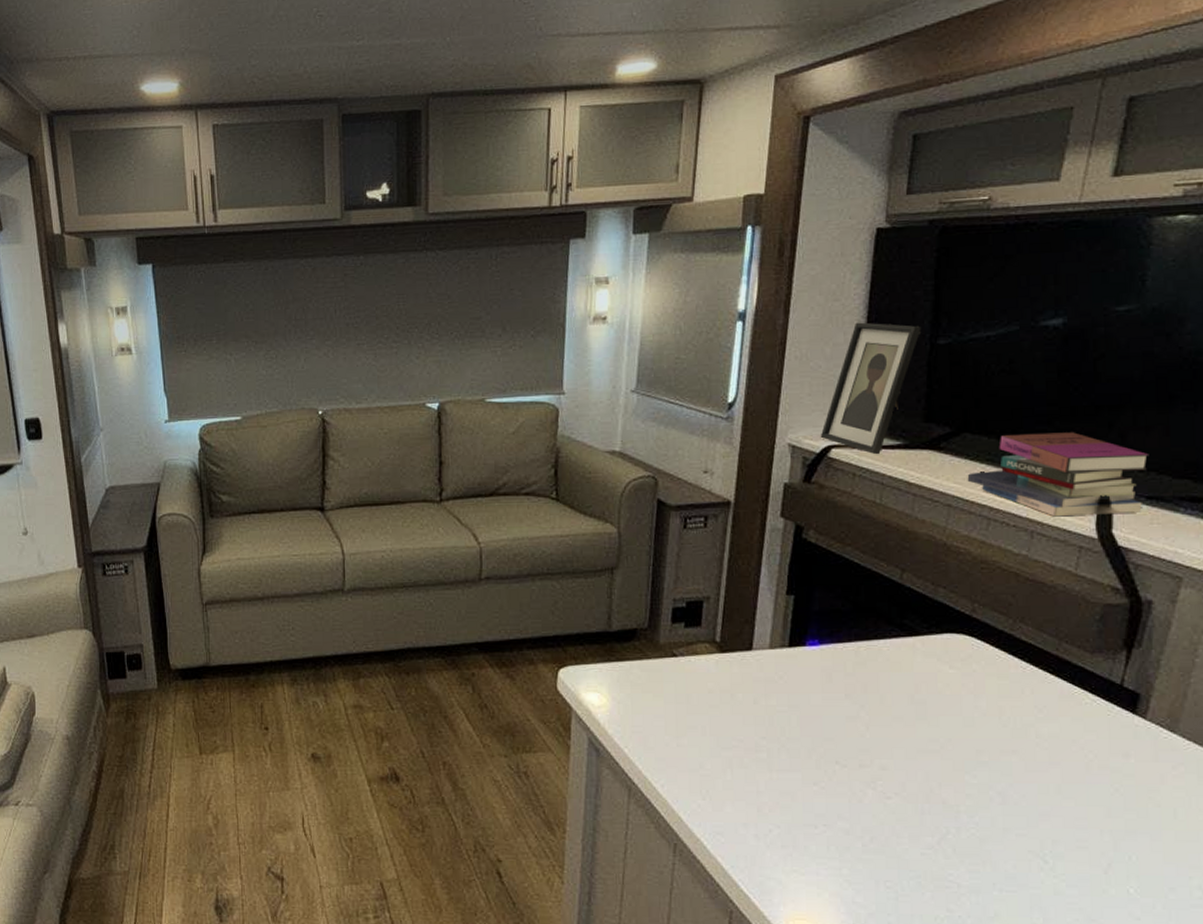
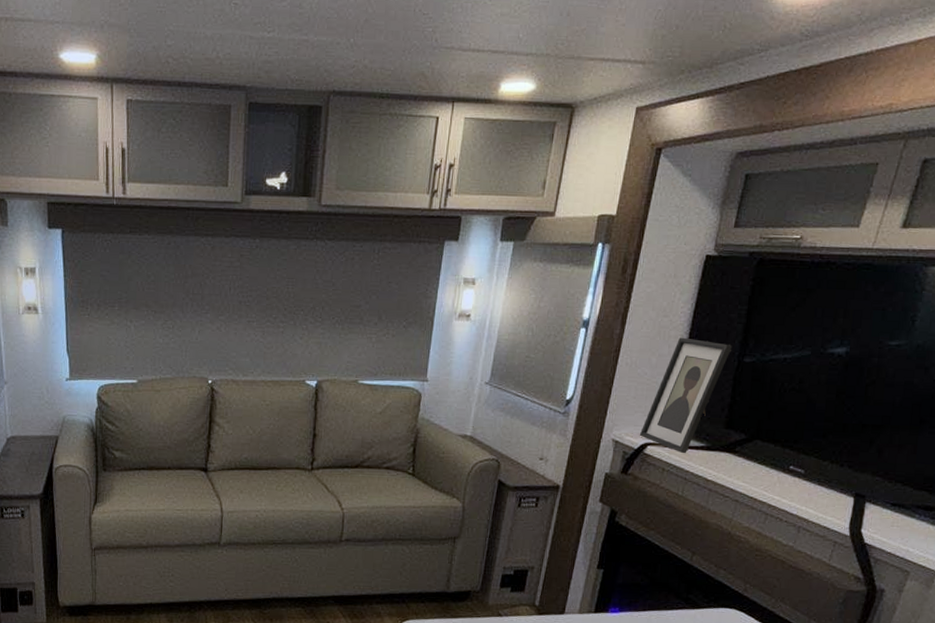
books: present [967,432,1149,517] -> none [753,444,898,517]

